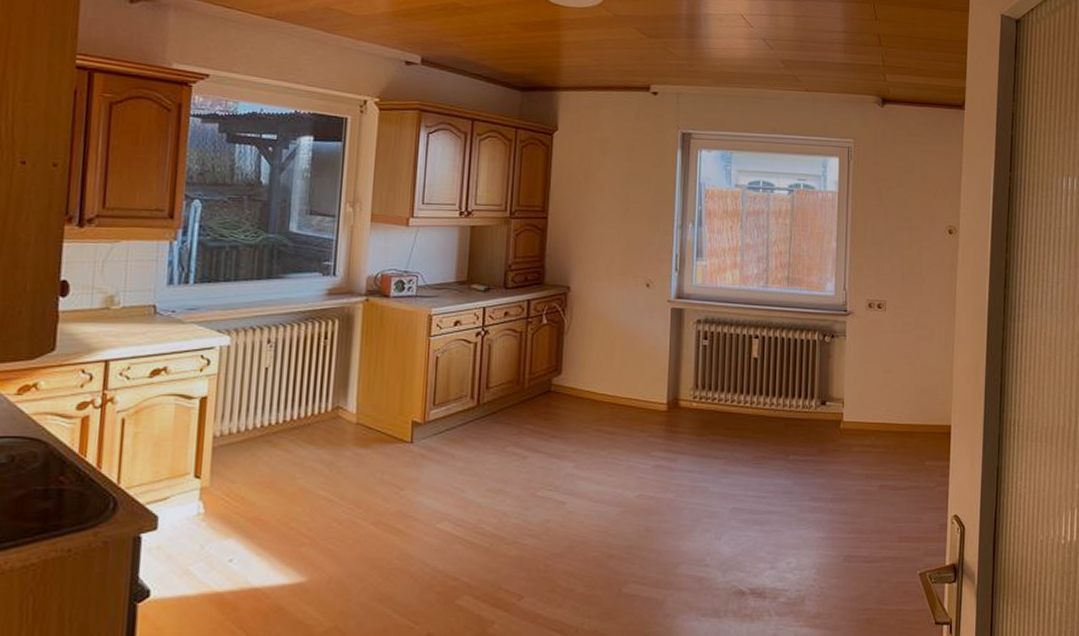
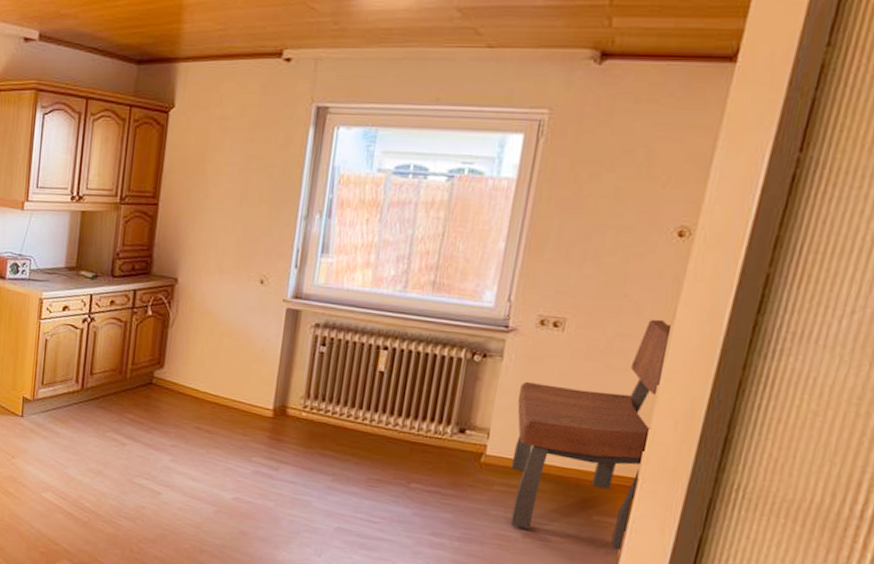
bench: none [861,297,954,488] -> present [510,319,671,550]

